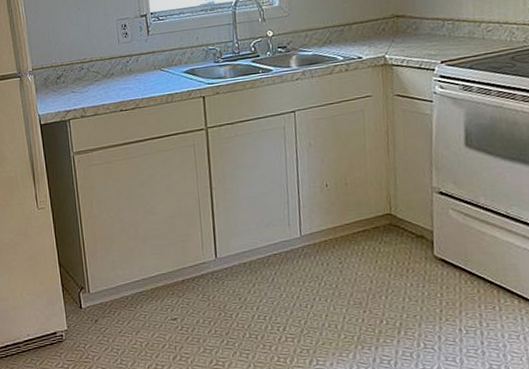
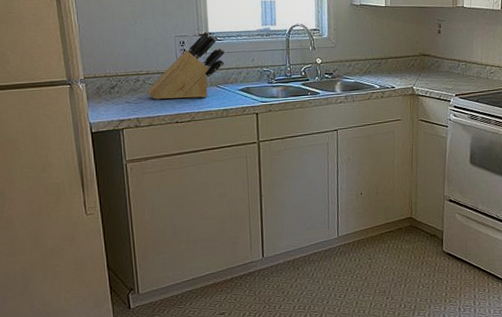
knife block: none [91,11,168,88] -> present [147,31,226,100]

